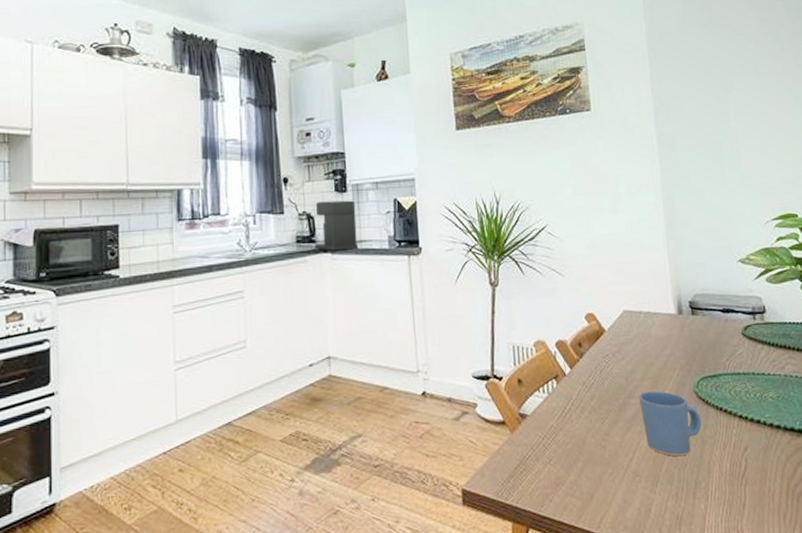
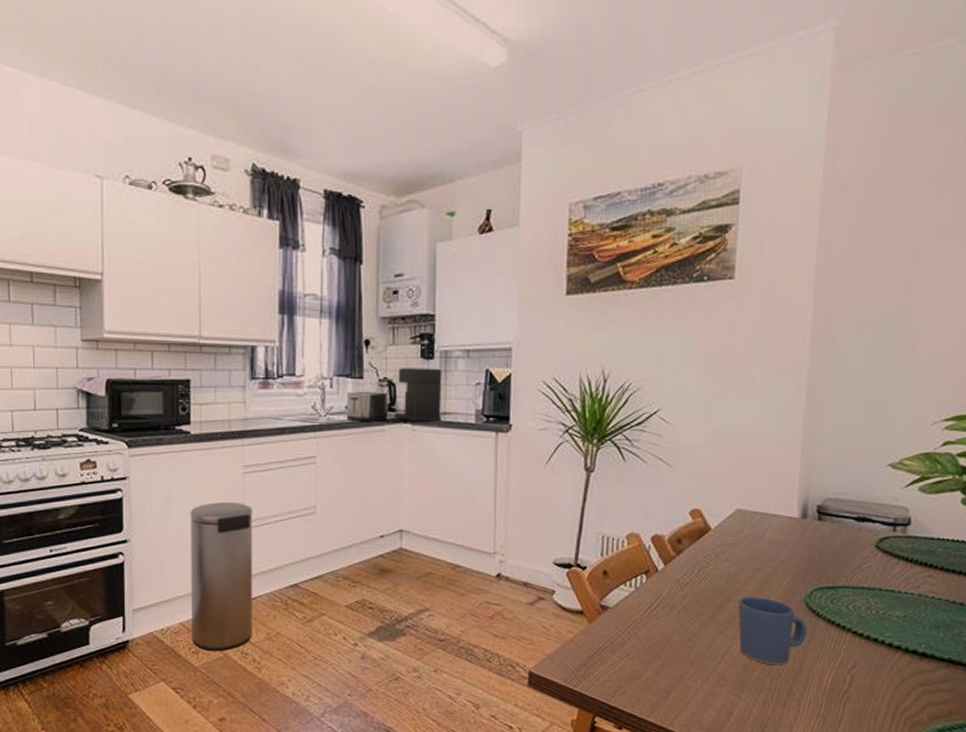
pedal bin: none [120,343,187,506] -> present [190,502,253,652]
toaster: none [268,224,309,255] -> present [345,391,389,422]

